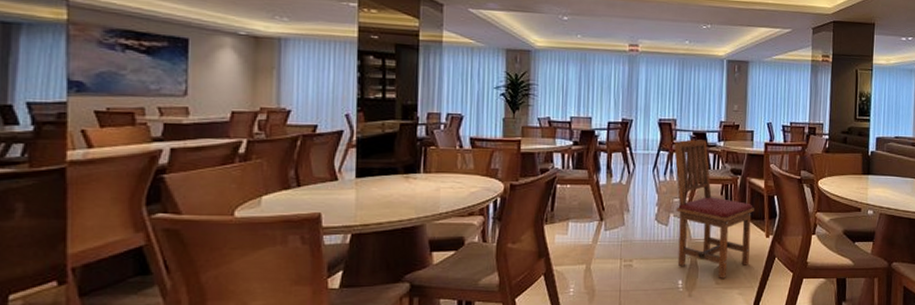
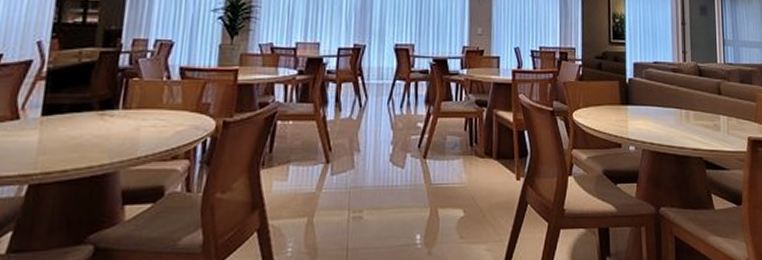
dining chair: present [674,139,754,278] -> none [411,67,502,231]

